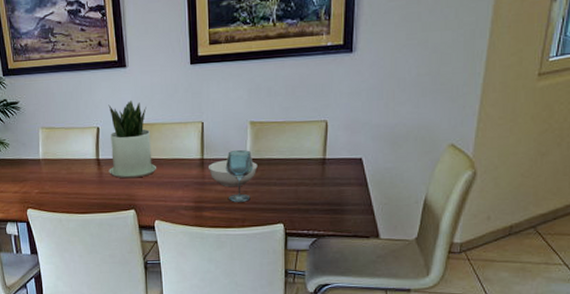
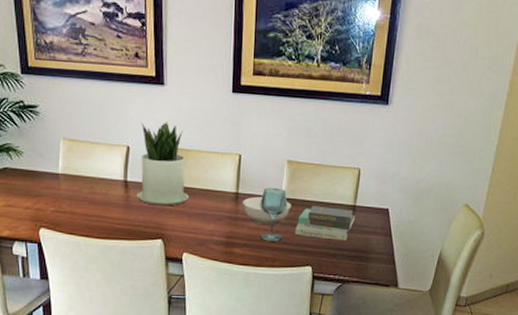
books: none [263,163,325,196] -> present [295,206,355,241]

